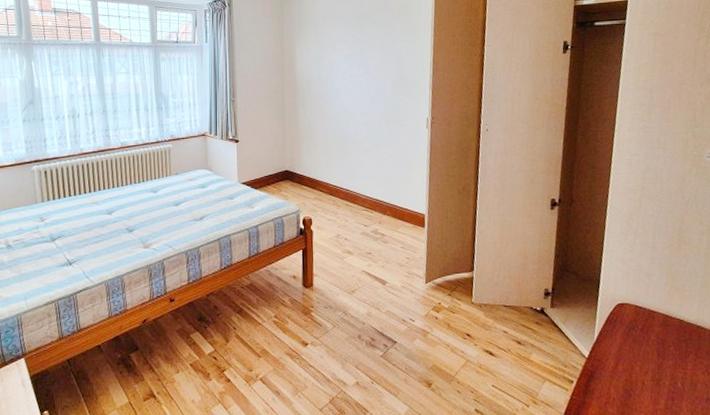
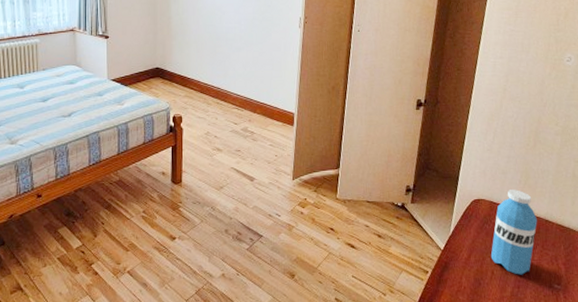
water bottle: none [639,293,688,386] -> present [490,190,537,275]

